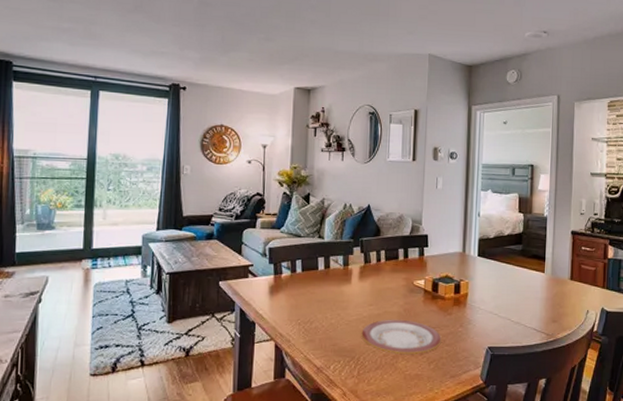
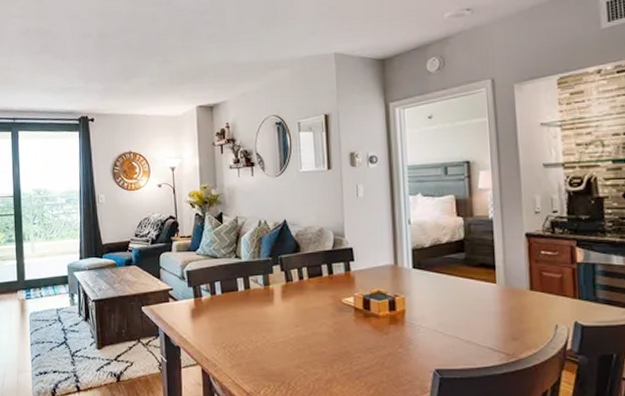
plate: present [361,319,442,354] -> none [290,340,380,378]

